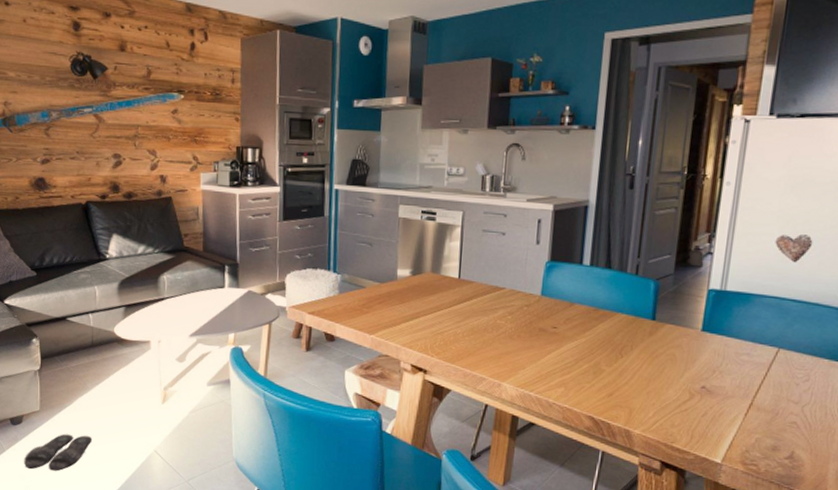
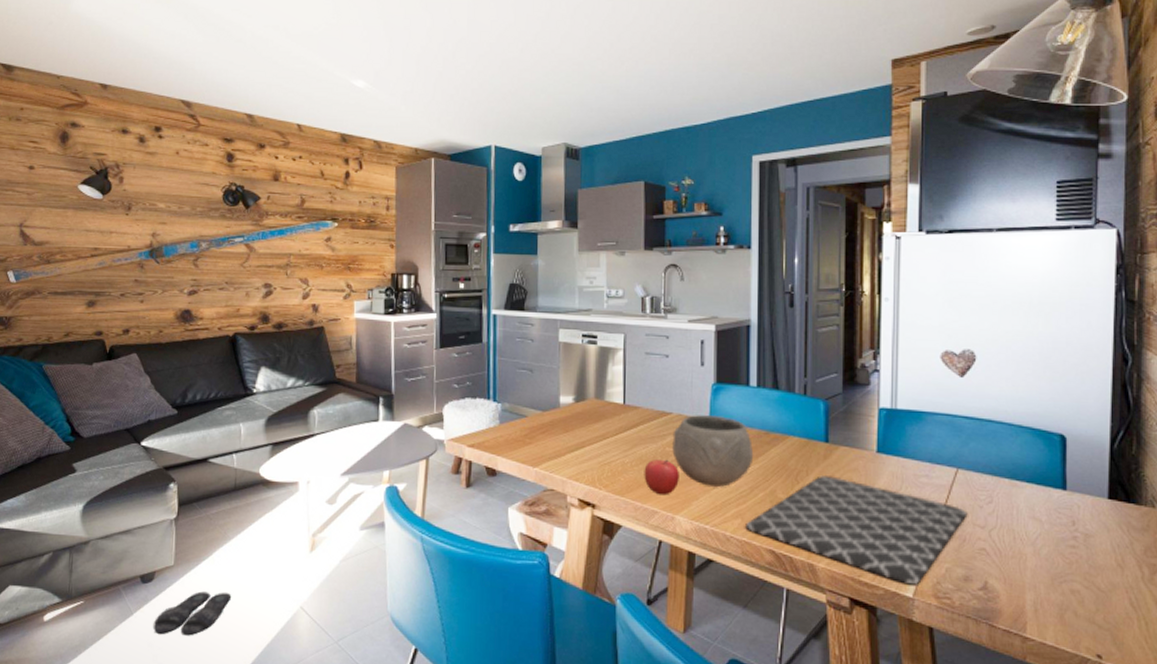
fruit: none [474,331,509,364] -> present [644,459,679,496]
bowl: none [503,290,582,358] -> present [672,415,754,487]
placemat: none [568,349,784,452] -> present [745,474,968,585]

